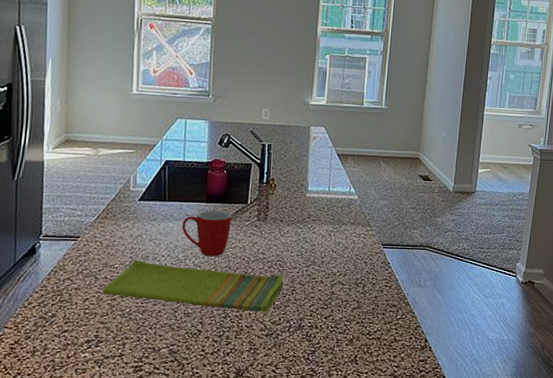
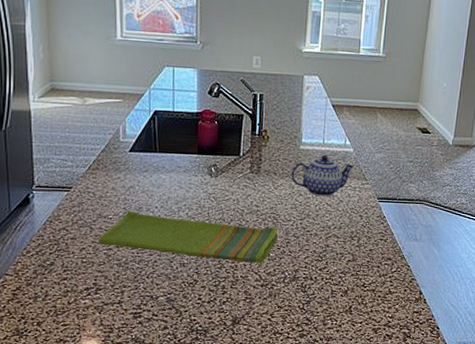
mug: present [182,210,232,257] -> none [174,161,224,209]
teapot: none [297,202,359,244] -> present [291,154,354,197]

